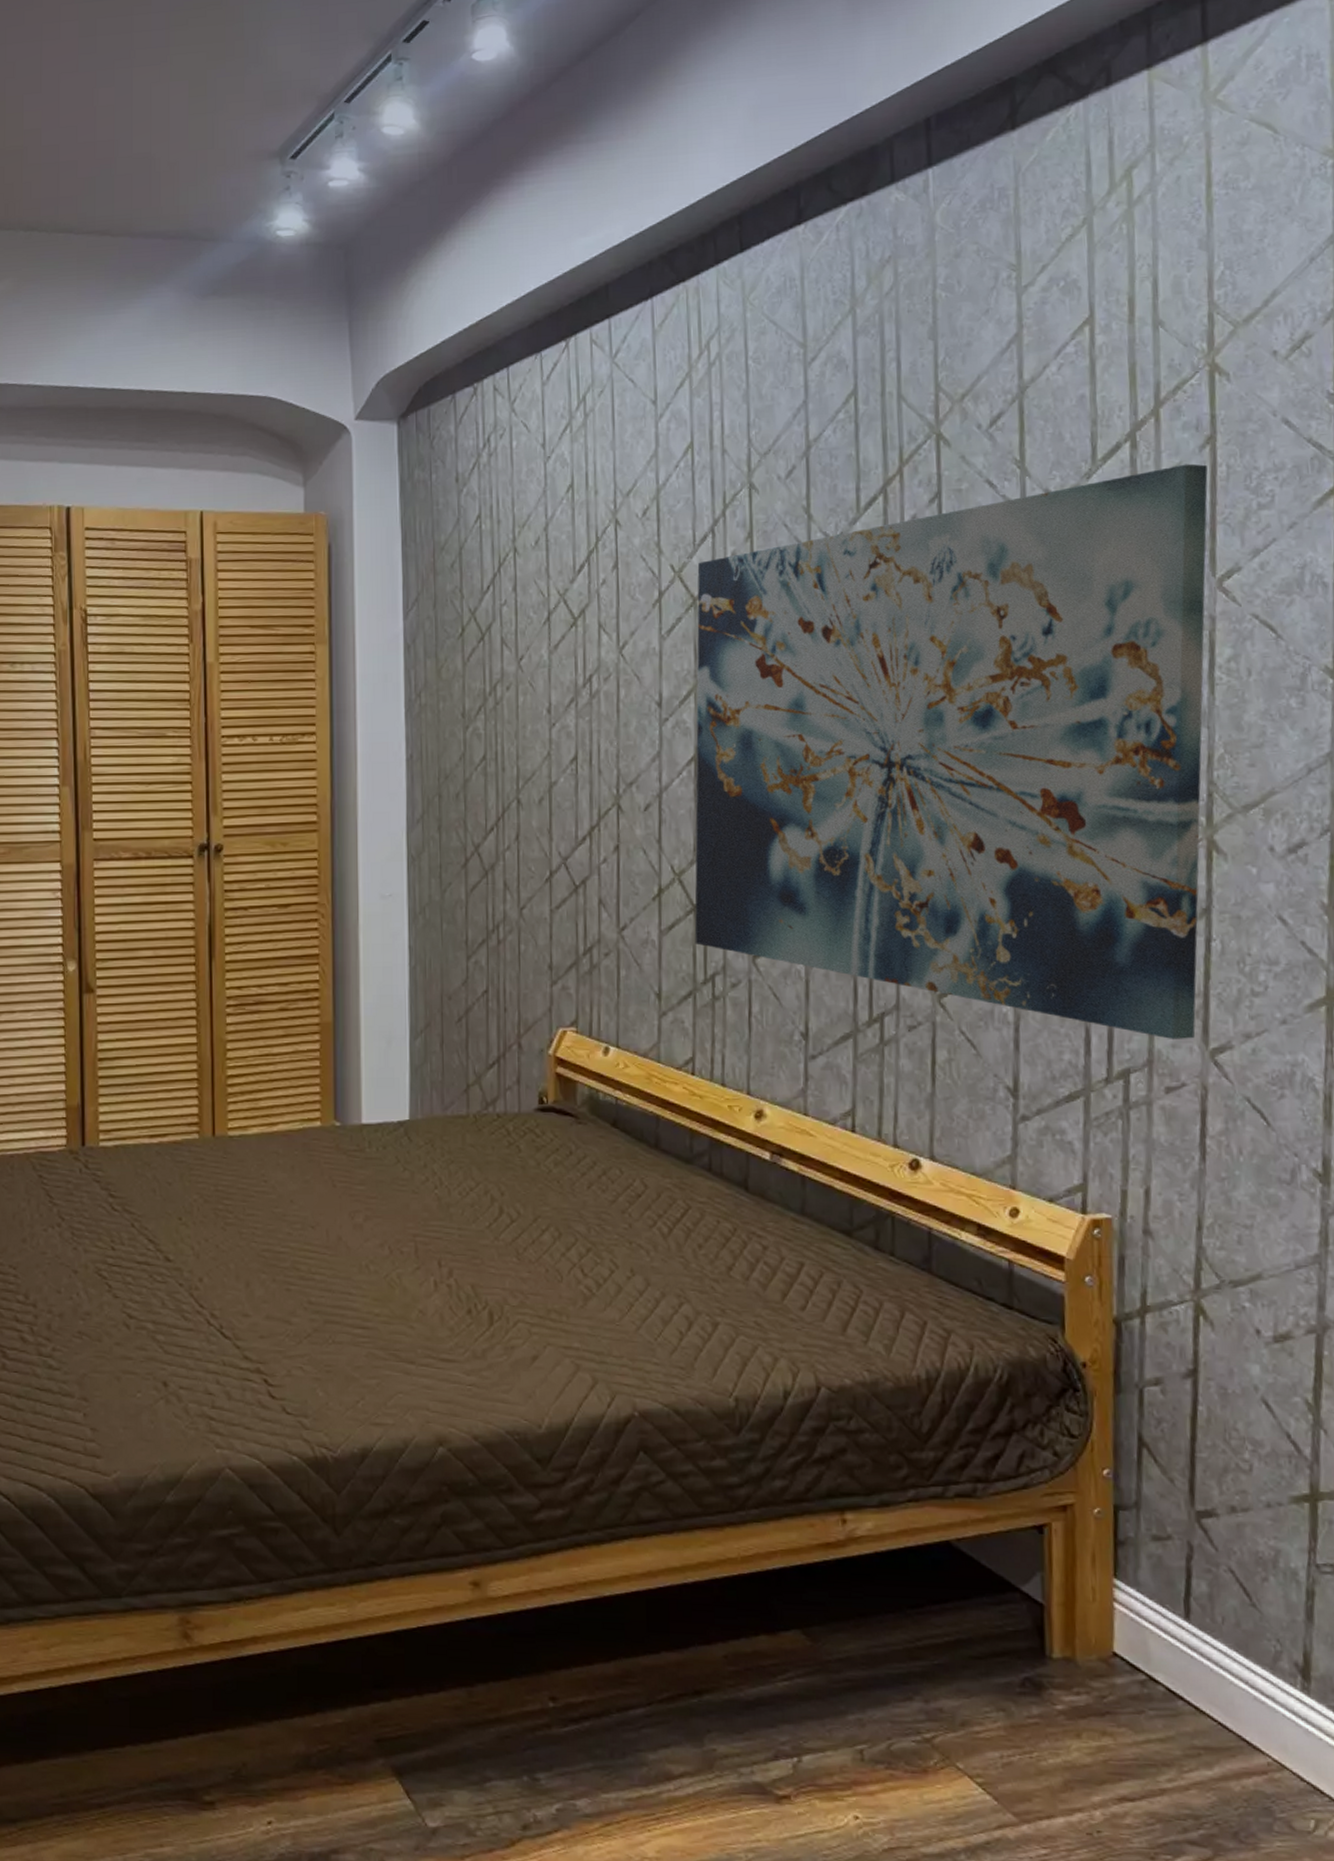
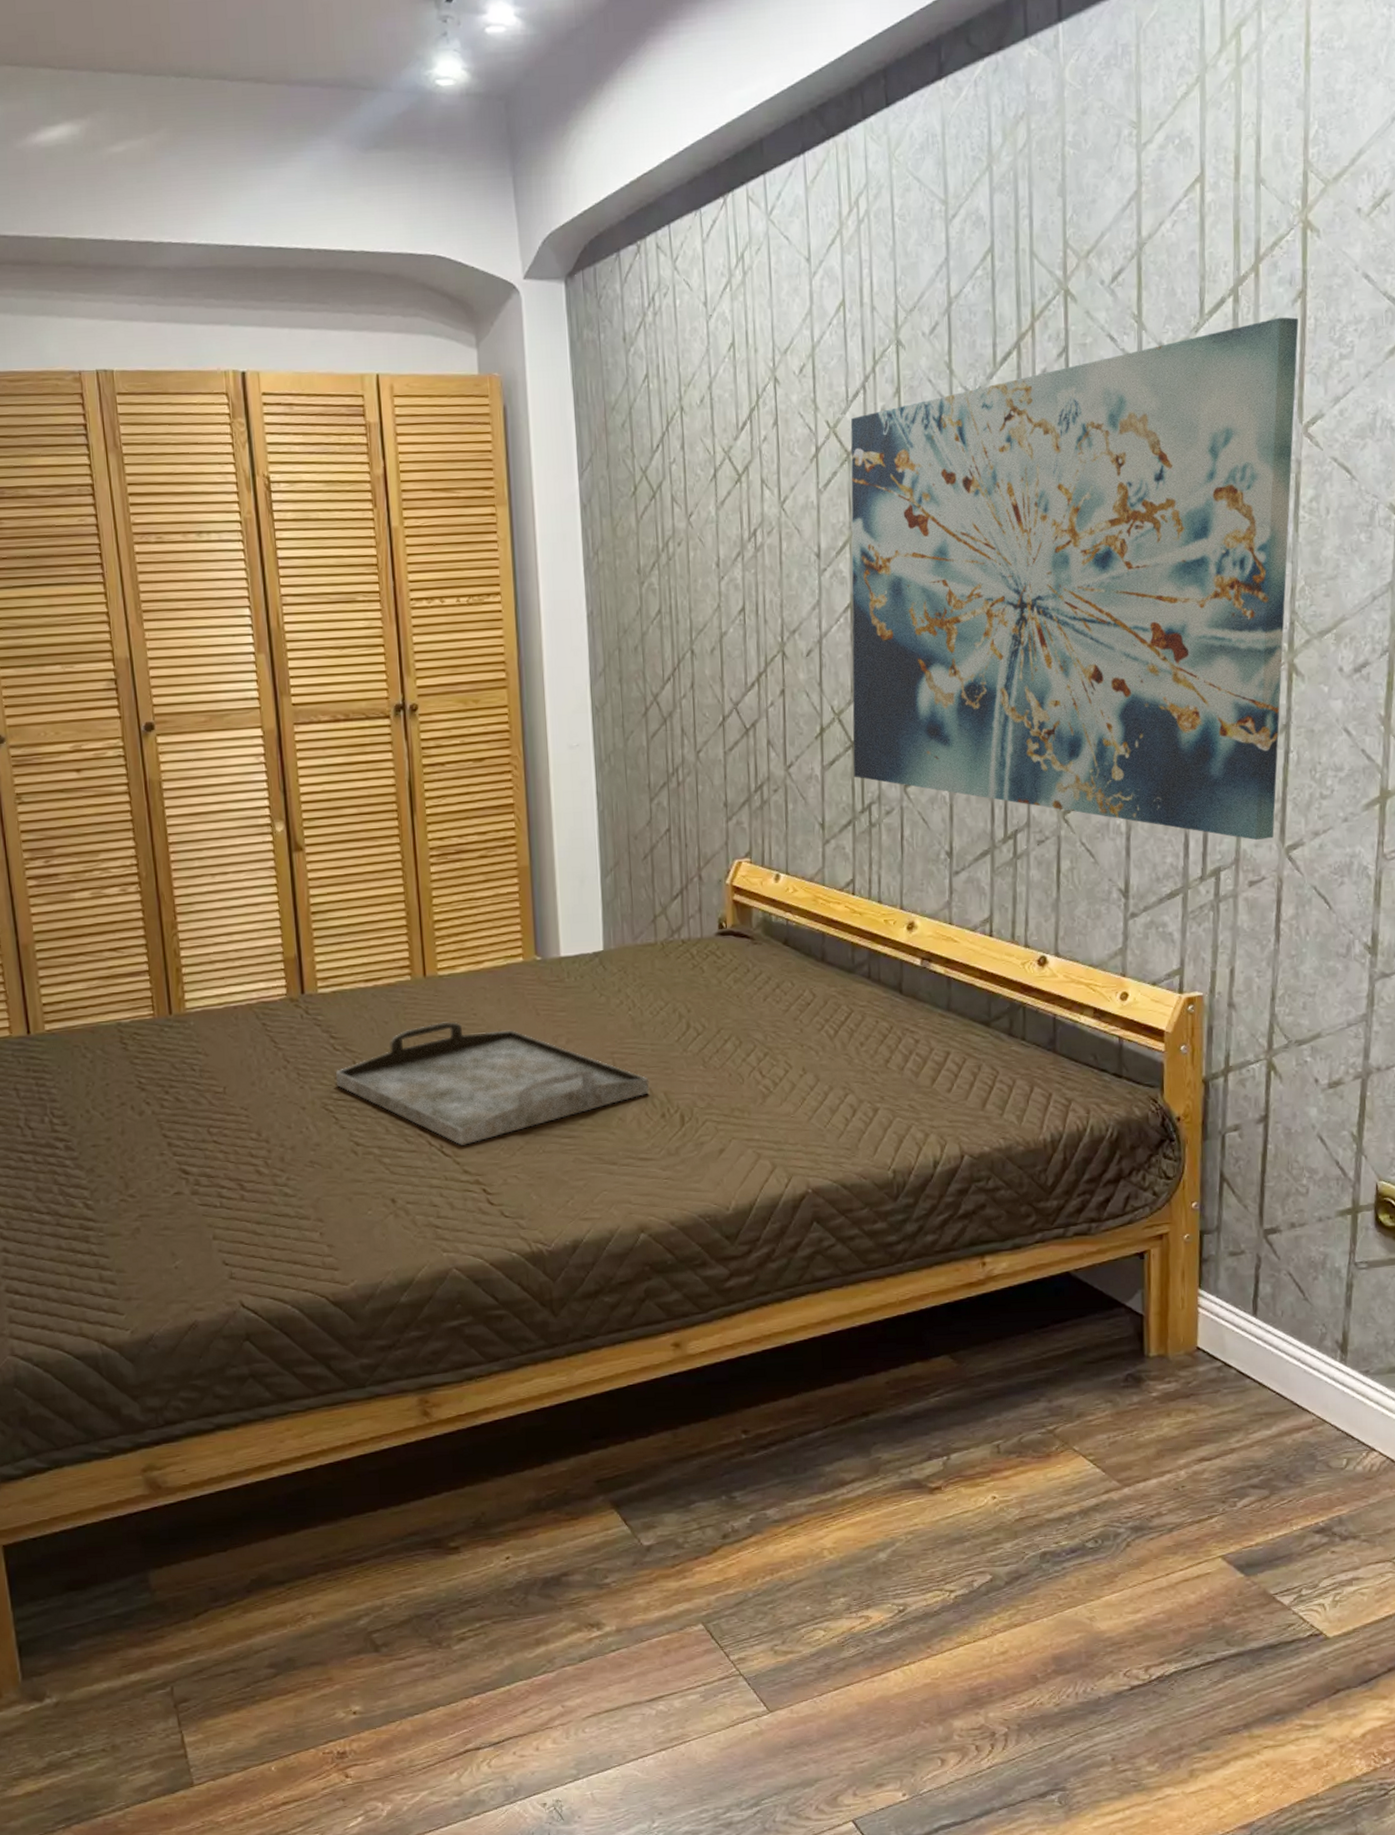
serving tray: none [112,1187,455,1327] -> present [335,1021,650,1145]

